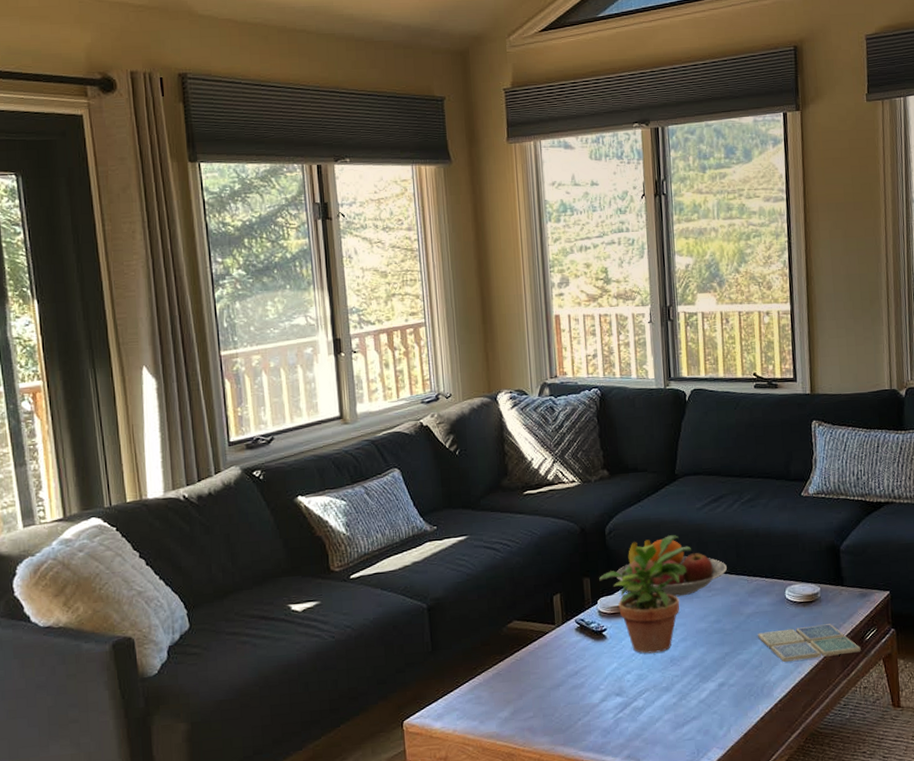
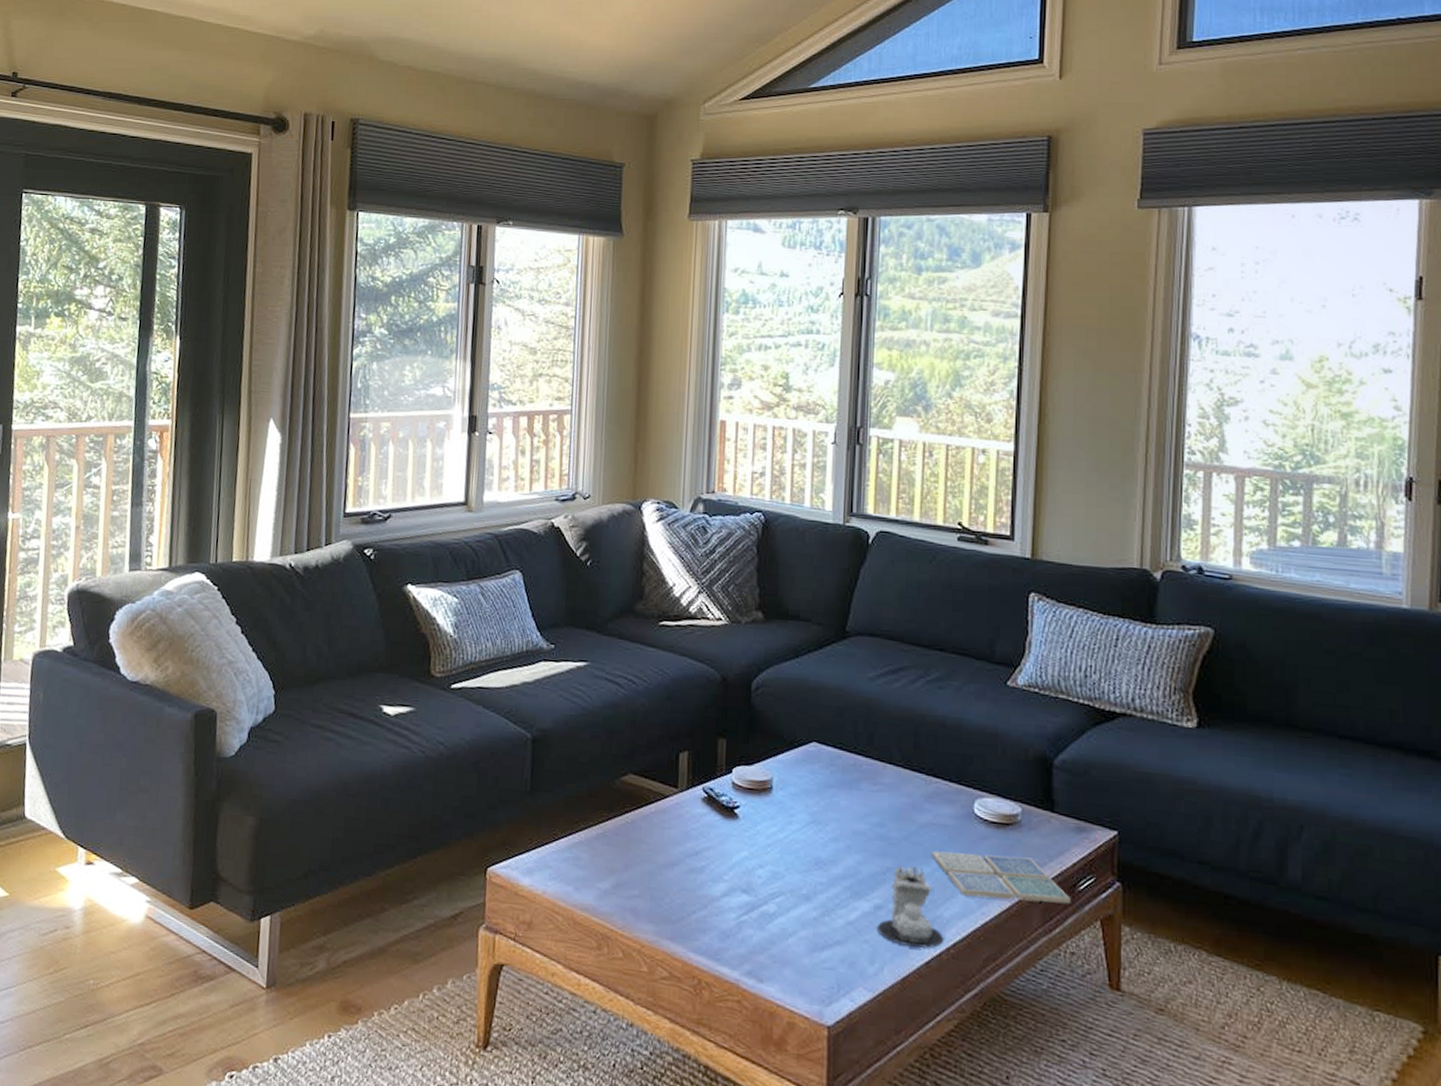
potted plant: present [599,535,692,654] -> none [737,705,858,850]
fruit bowl: present [616,539,727,597] -> none [759,704,900,785]
candle: none [722,647,773,709] -> present [877,866,944,948]

